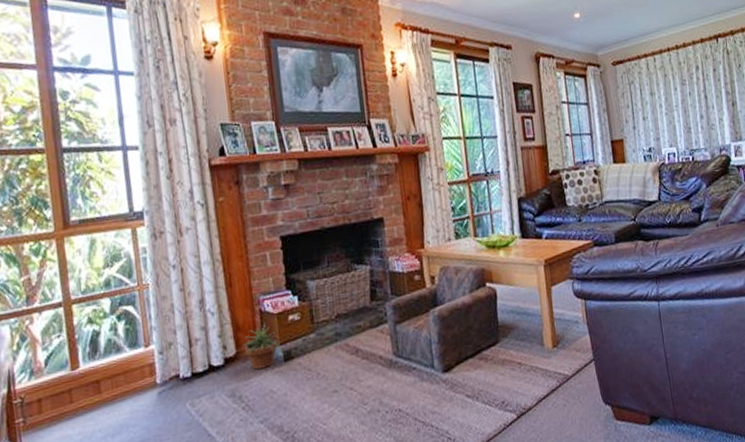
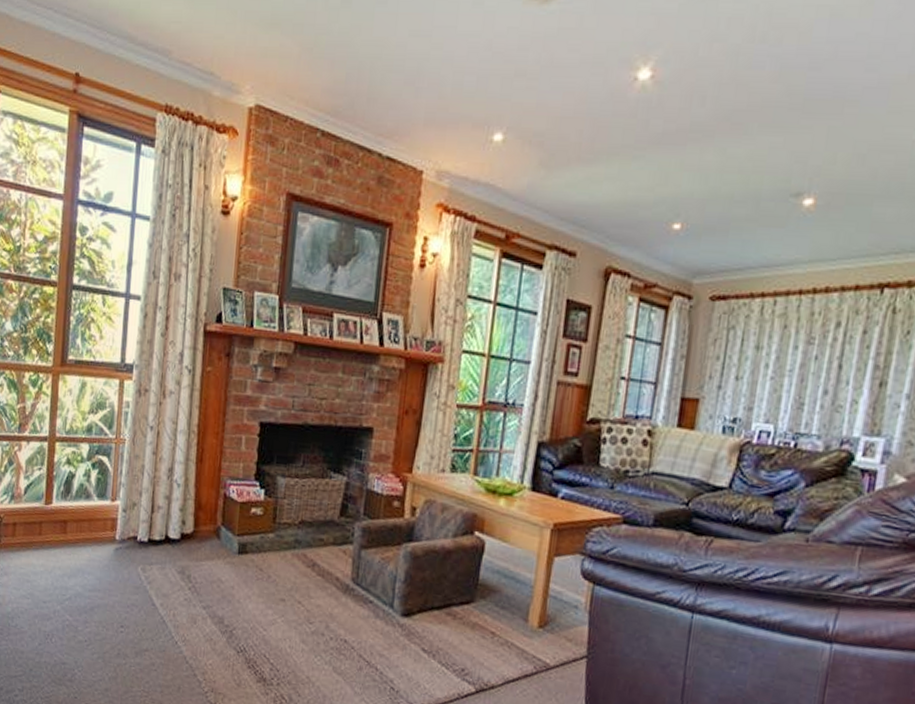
potted plant: present [242,323,282,370] -> none [200,508,238,555]

